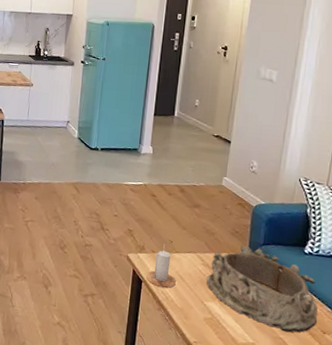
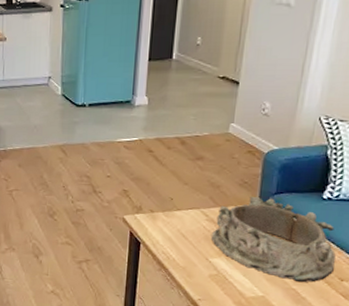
candle: present [146,247,176,288] -> none [145,205,178,248]

